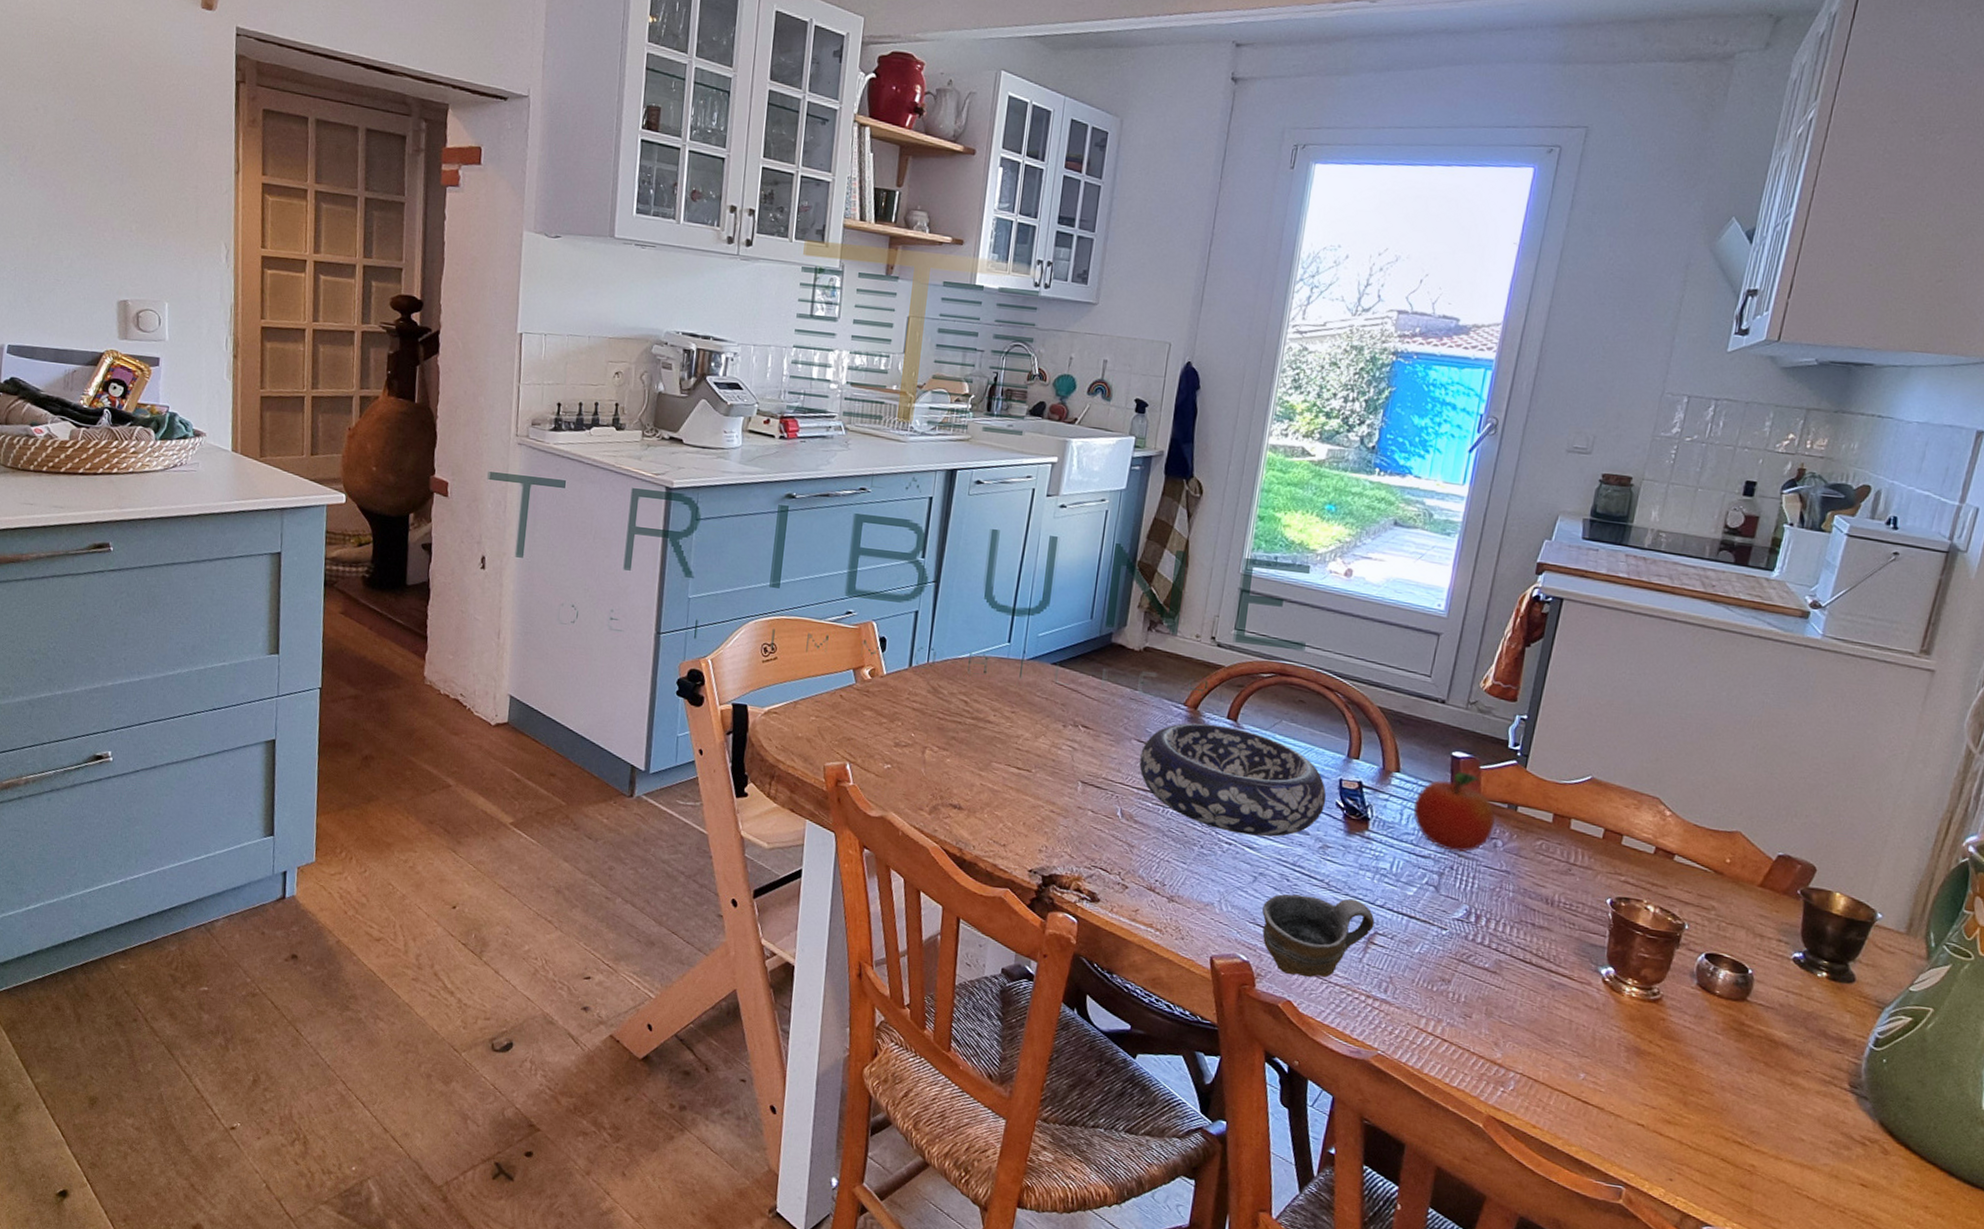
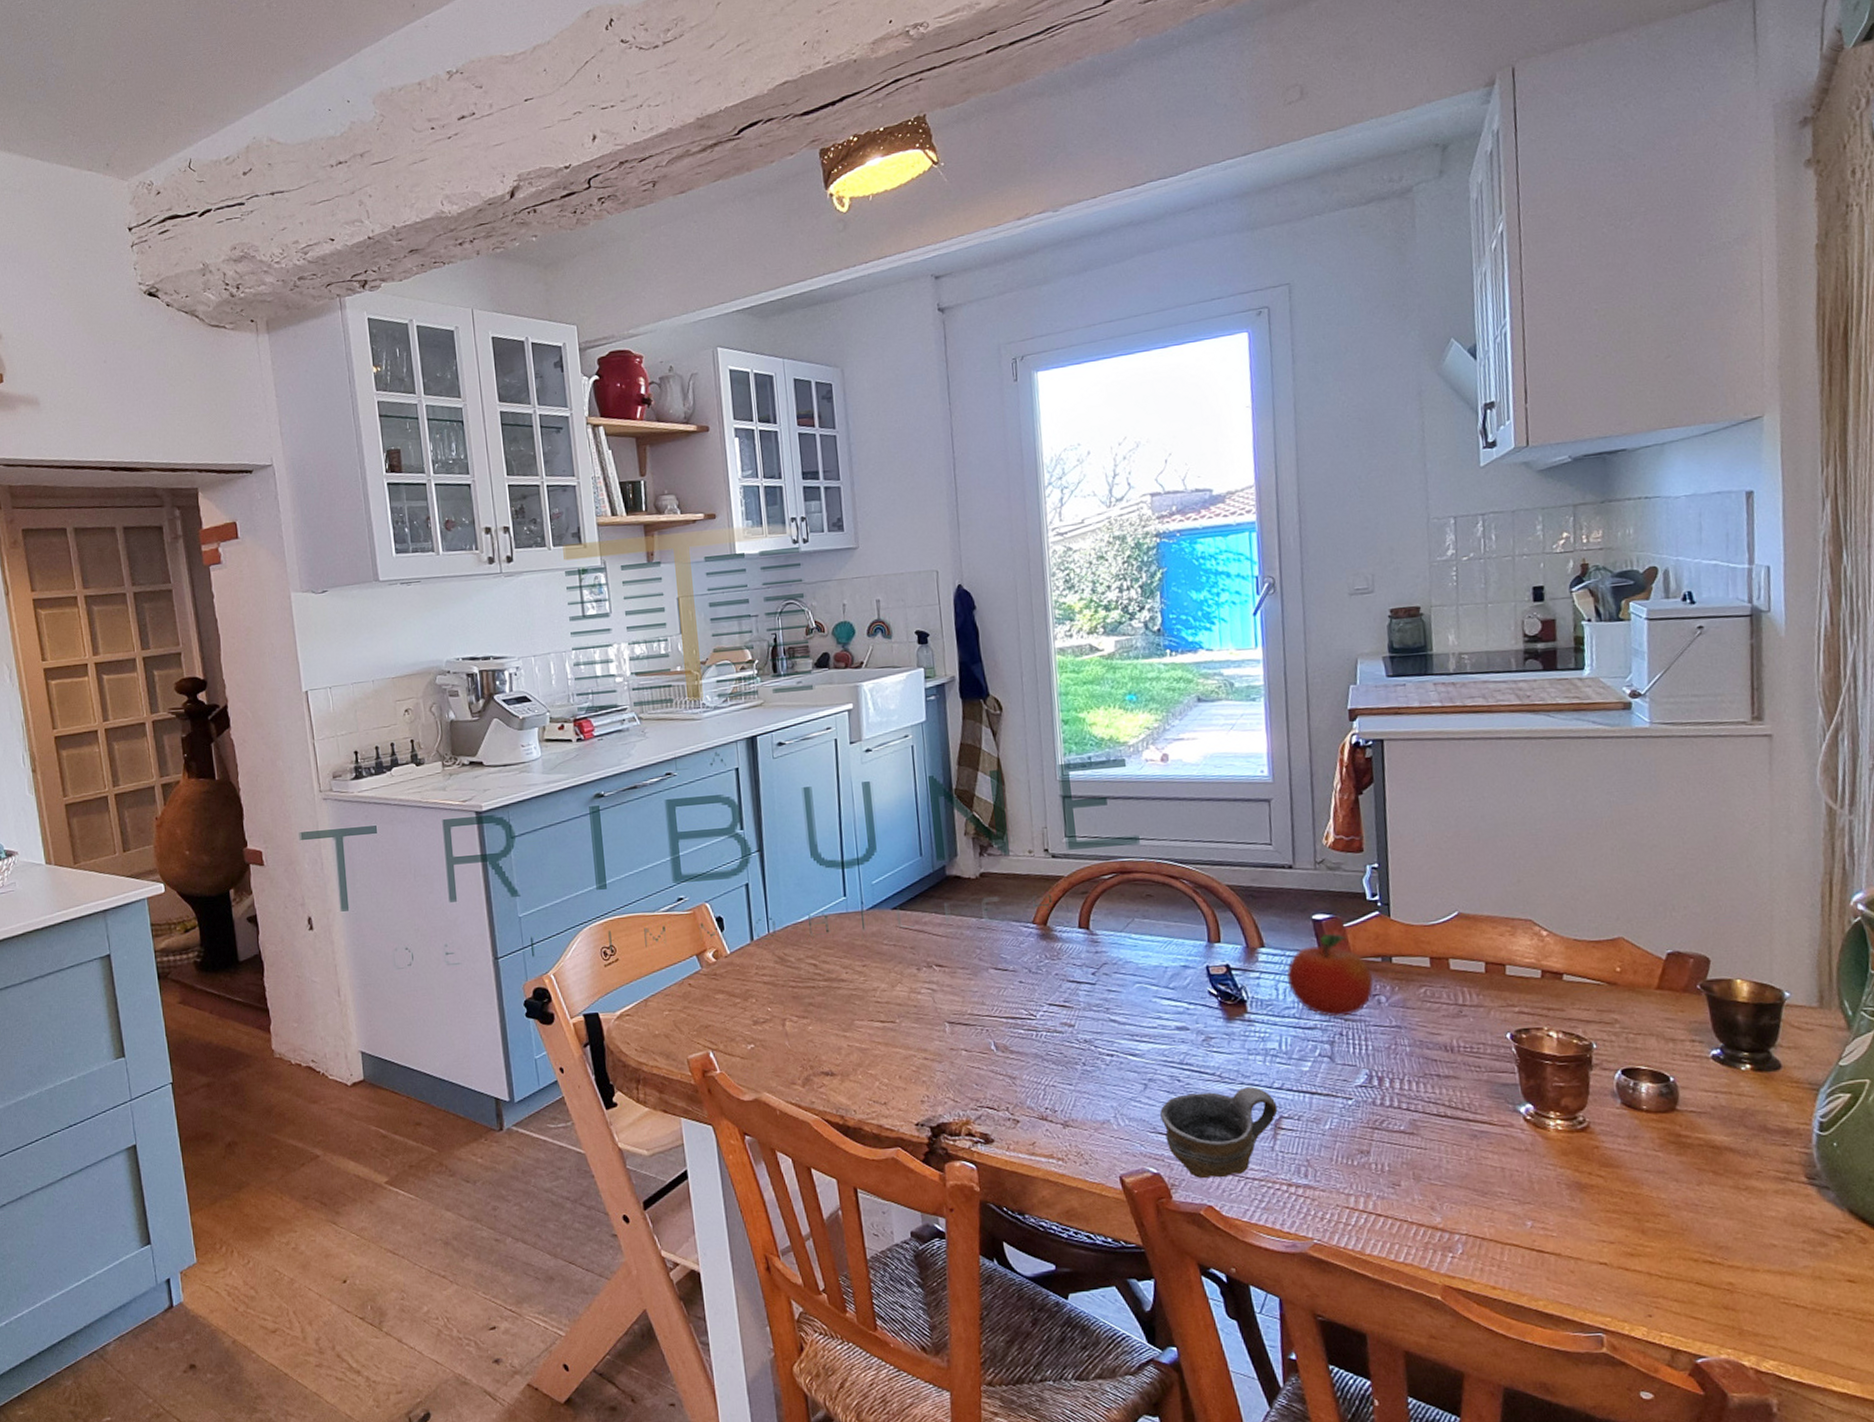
decorative bowl: present [1139,723,1327,837] -> none [1001,936,1198,1043]

